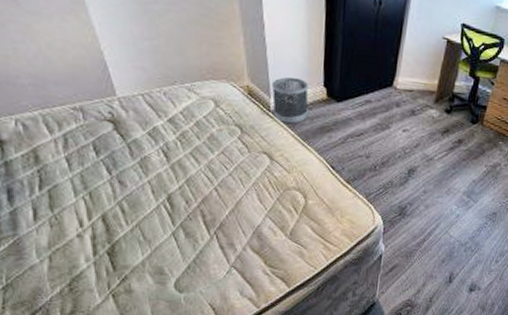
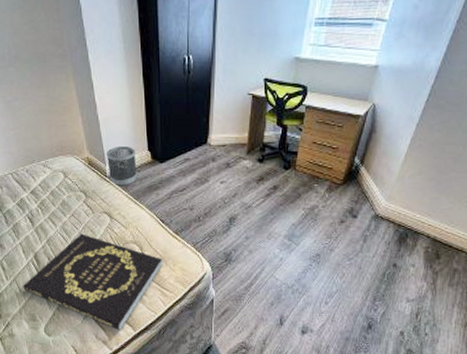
book: none [149,175,329,287] -> present [23,234,163,331]

